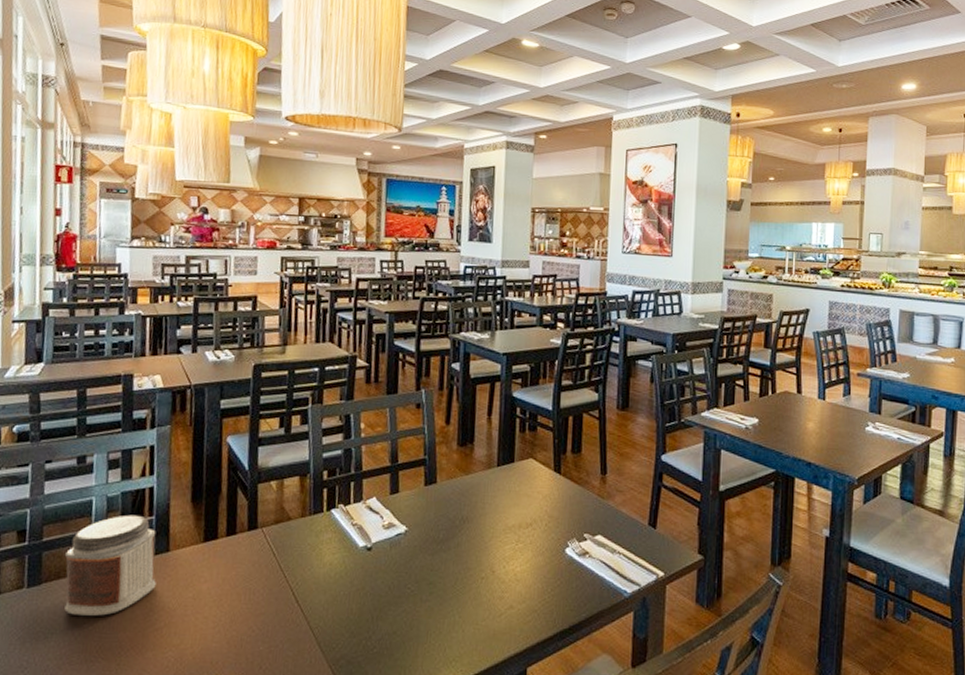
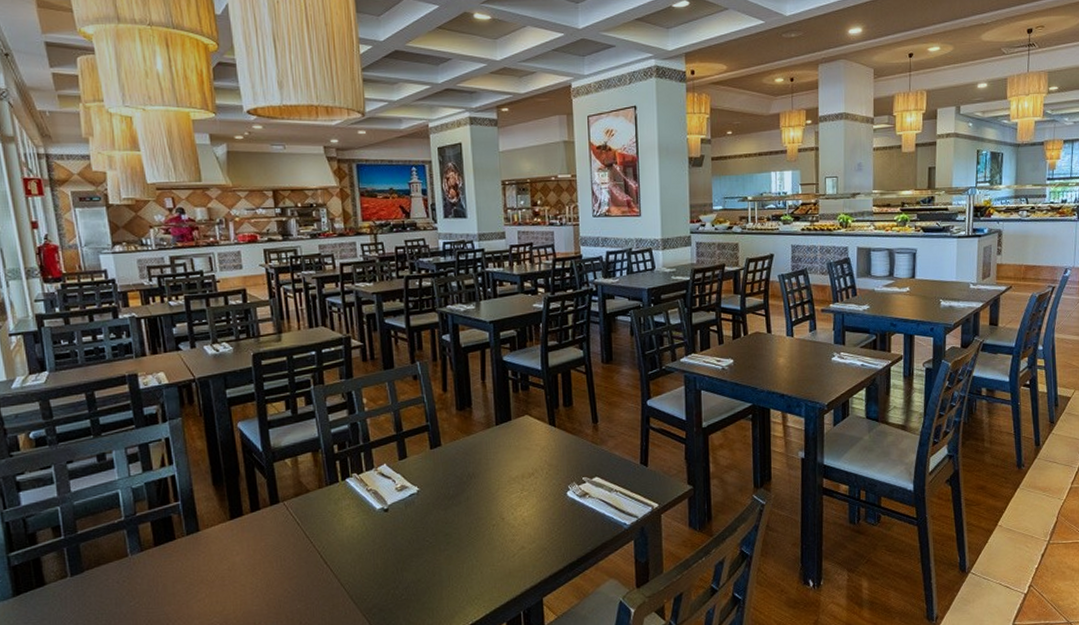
jar: present [64,514,156,616] -> none [100,501,192,596]

